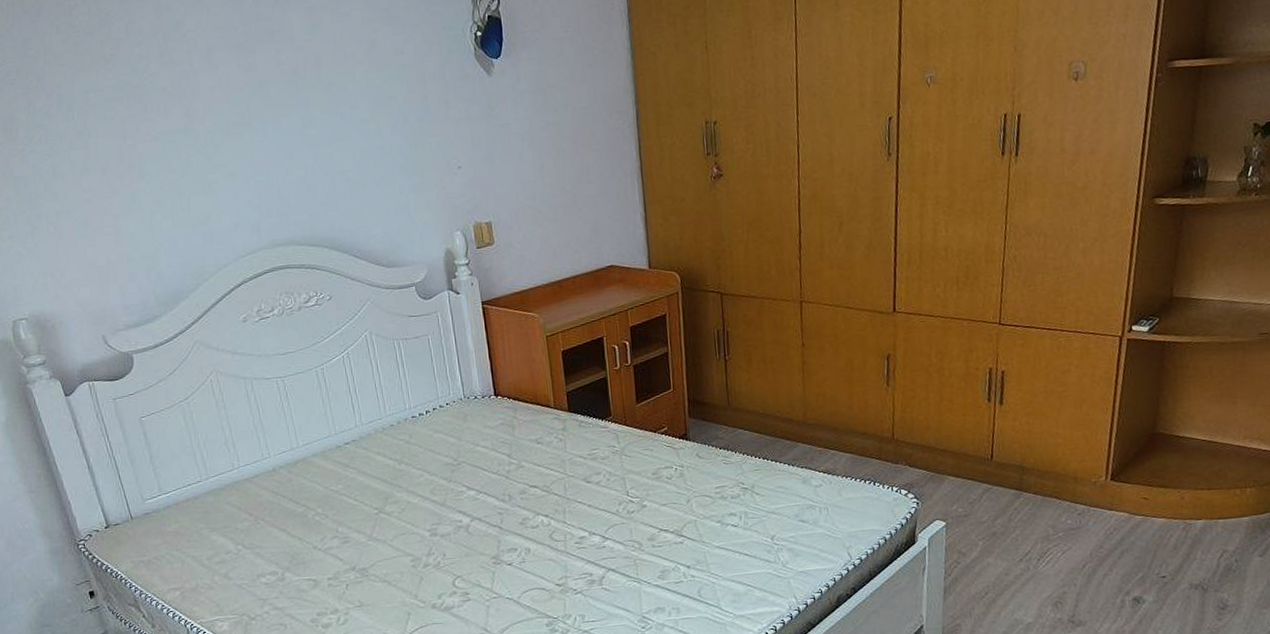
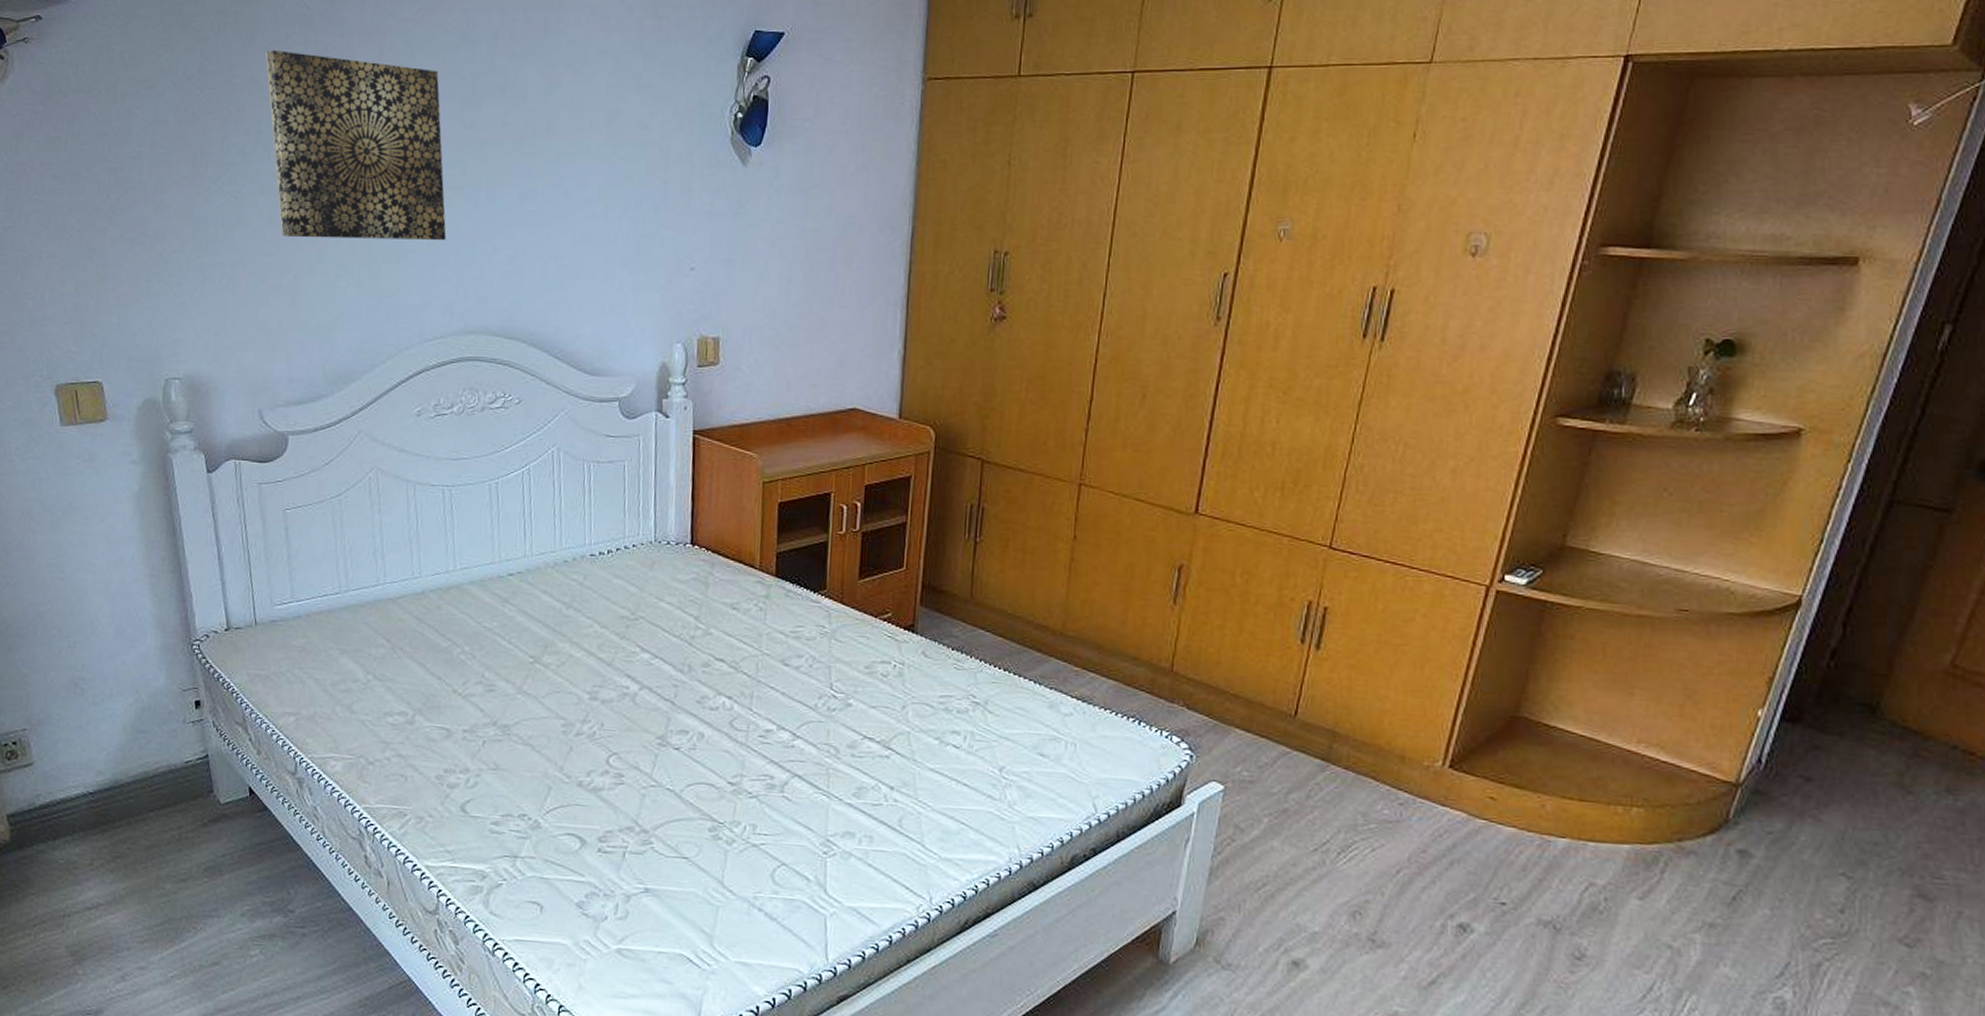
wall art: none [54,21,243,184] -> present [265,49,447,240]

